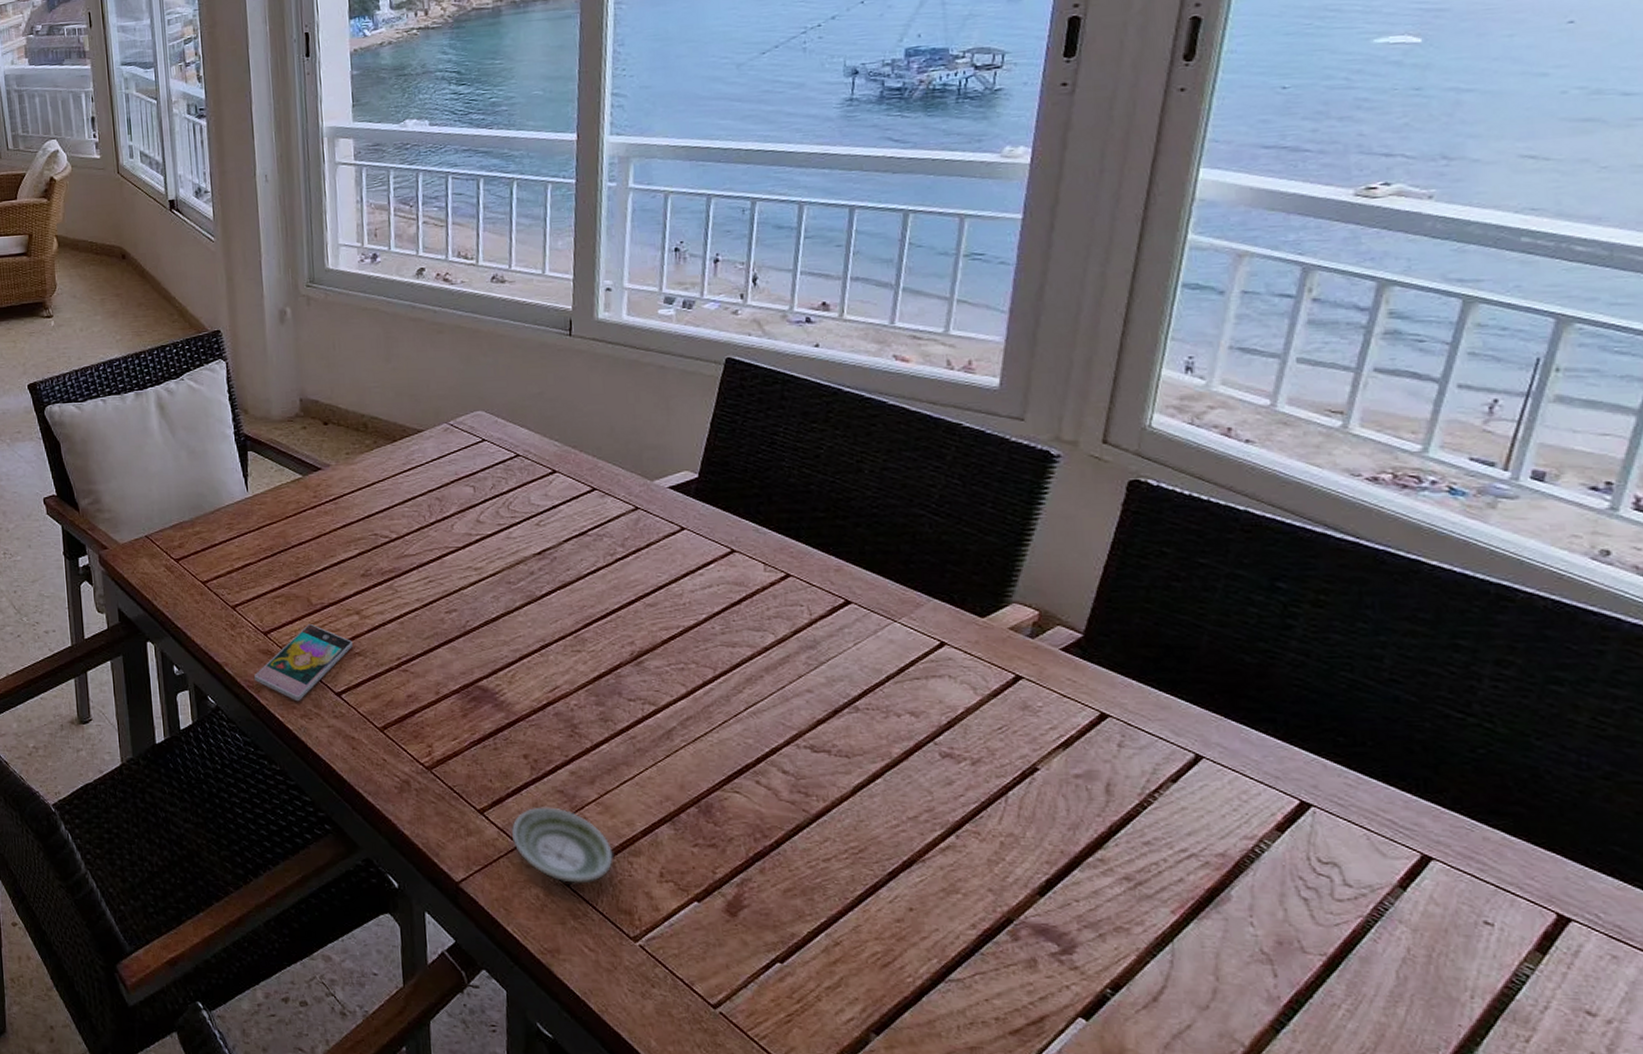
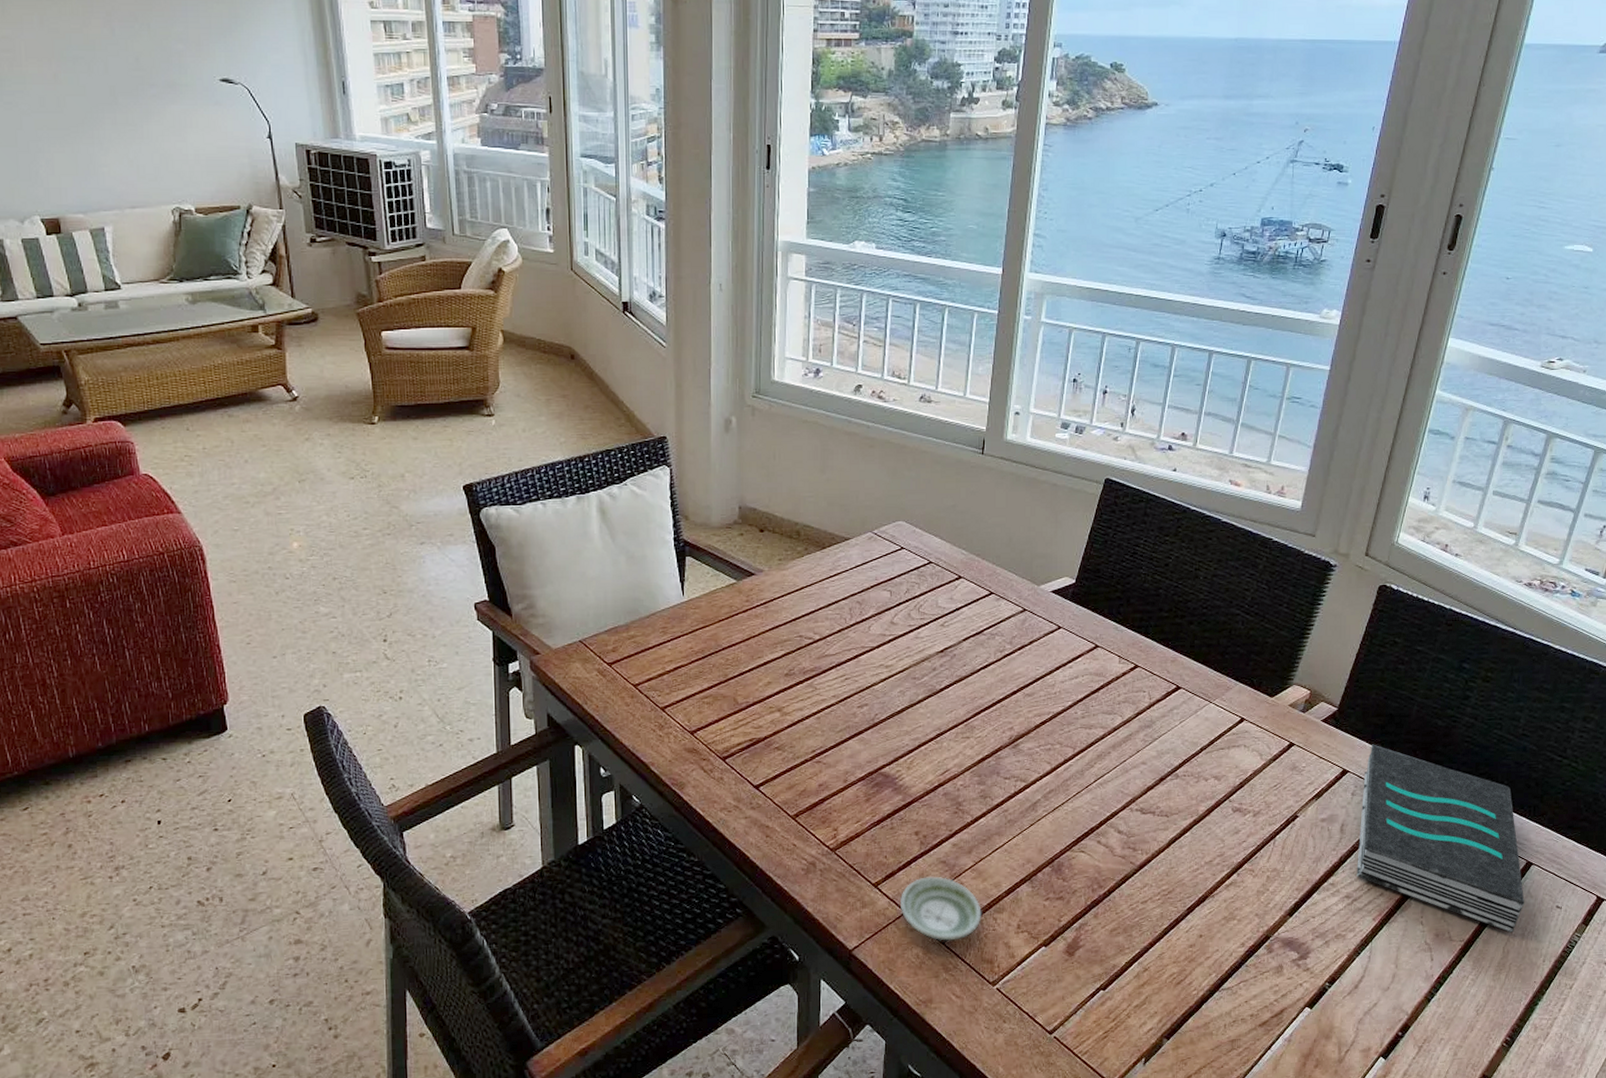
smartphone: present [254,624,352,702] -> none [679,722,772,796]
book: none [1134,682,1426,952] -> present [1356,744,1525,933]

